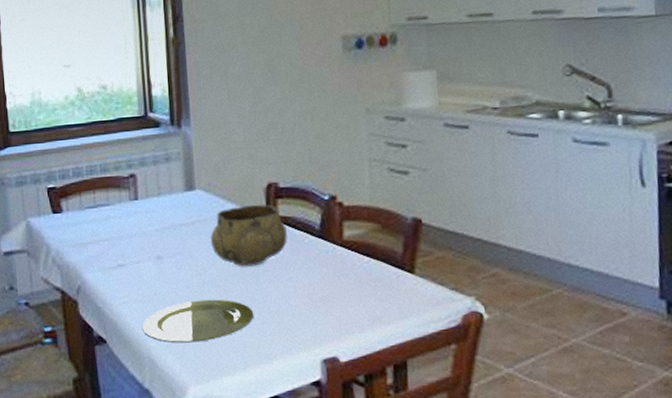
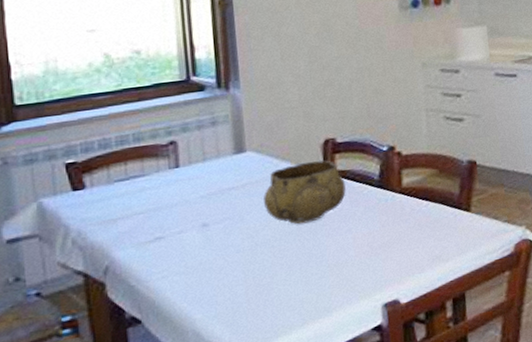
plate: present [142,299,254,343] -> none [184,259,312,312]

